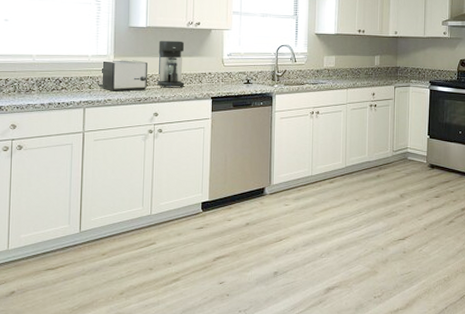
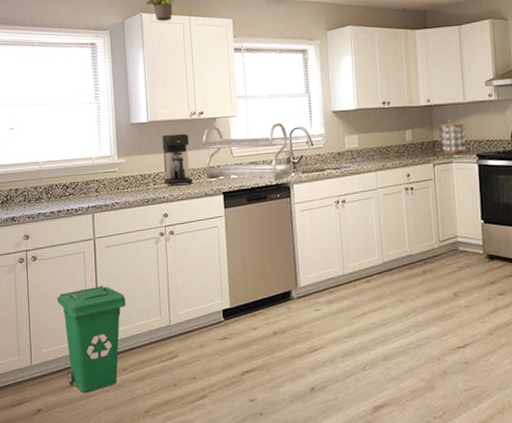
recycling bin: none [40,176,110,276] -> present [56,286,126,393]
toaster: present [97,59,147,92] -> none [103,158,154,194]
dish rack: none [195,37,276,90] -> present [201,123,292,180]
spice rack: none [401,49,423,81] -> present [438,118,467,156]

